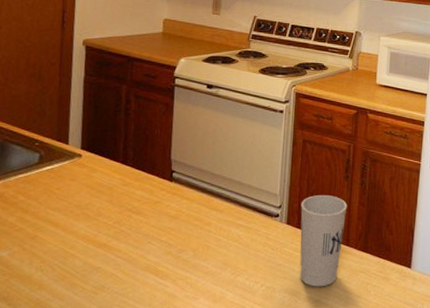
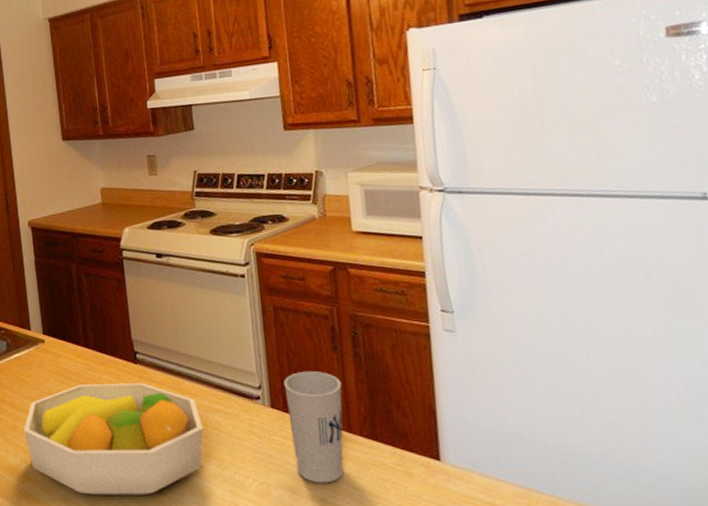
fruit bowl: none [44,198,225,301] -> present [24,383,204,496]

